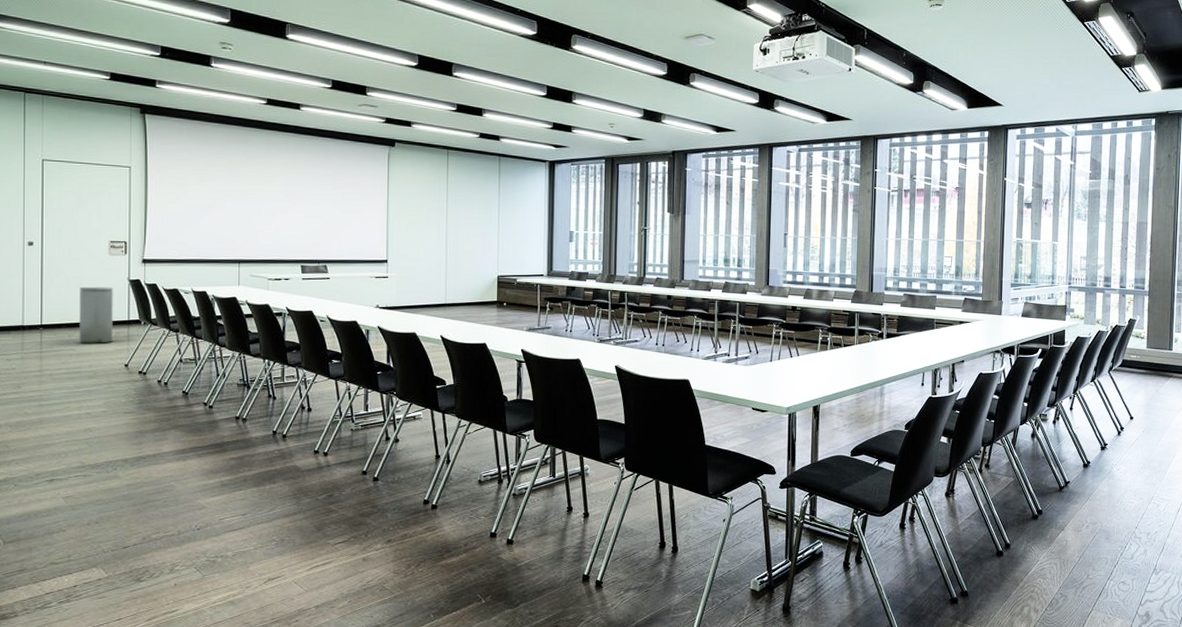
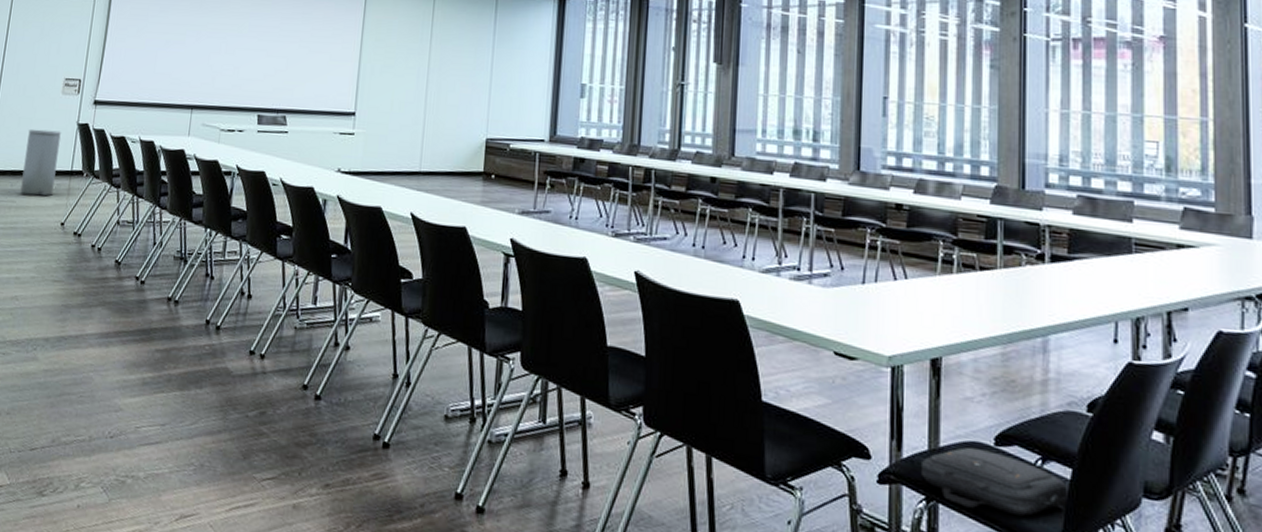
laptop bag: none [807,460,901,497] -> present [921,447,1083,517]

